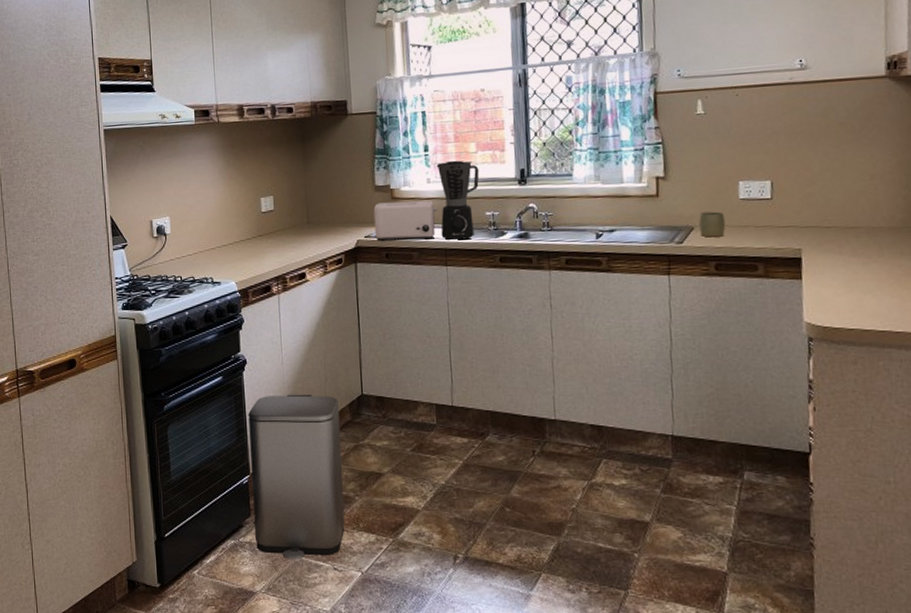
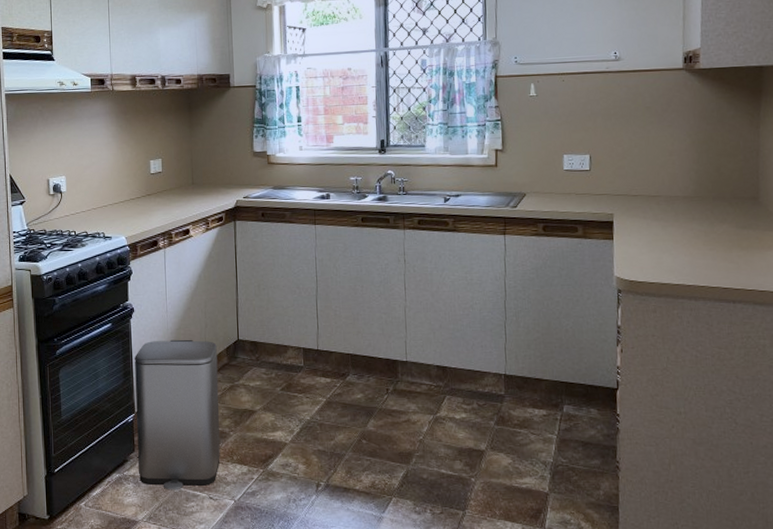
toaster: present [373,201,438,242] -> none [251,166,309,203]
blender: present [436,160,480,241] -> none [308,130,346,202]
mug: present [699,211,726,238] -> none [530,180,552,203]

